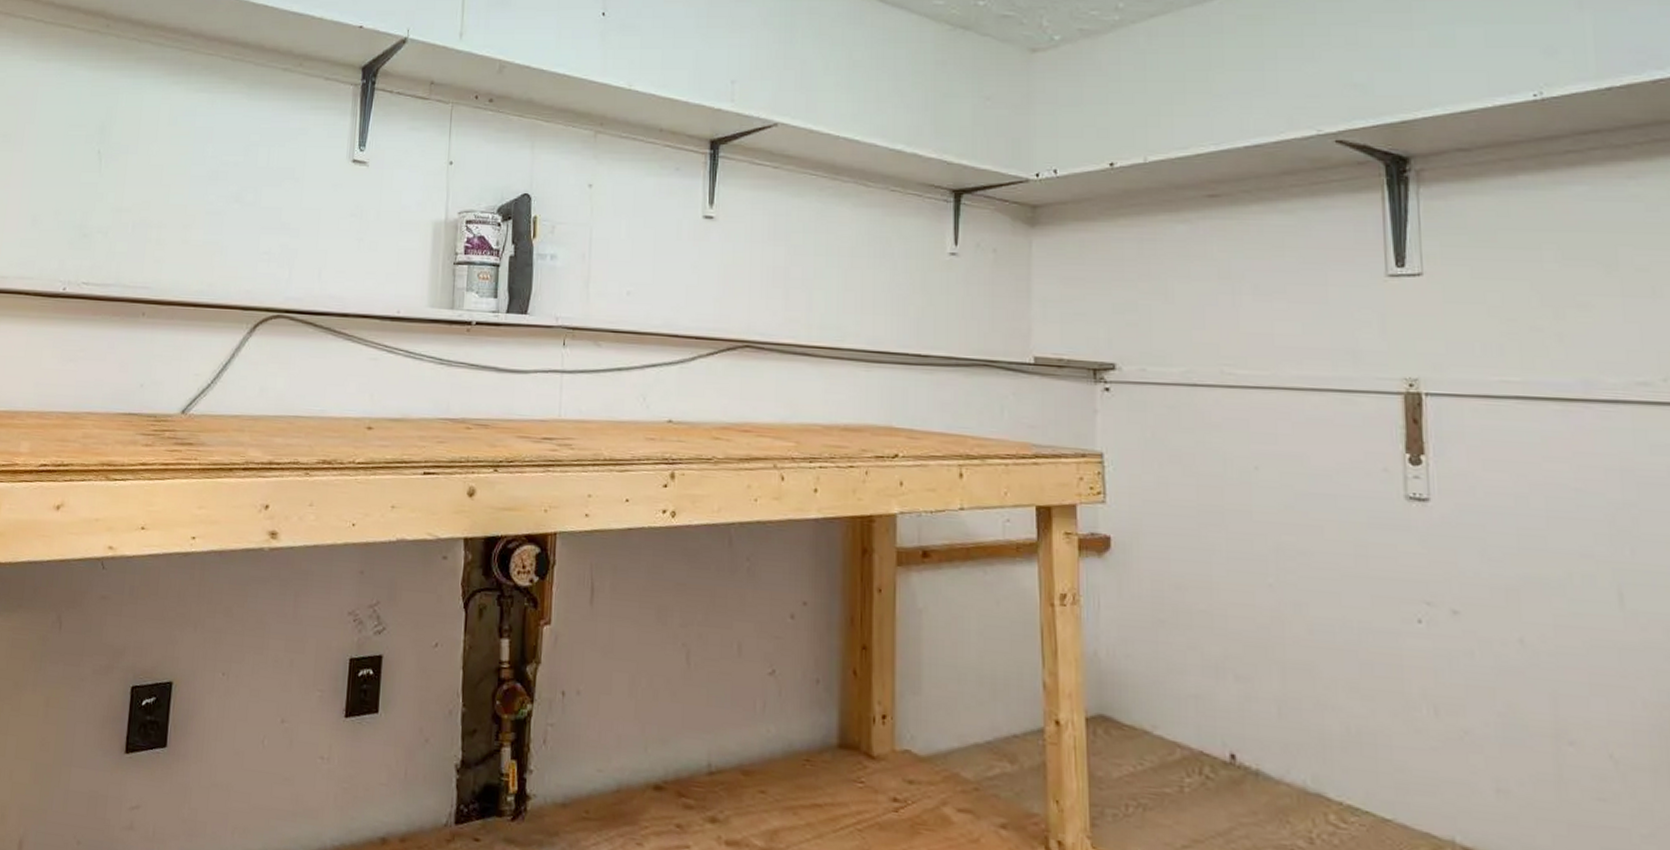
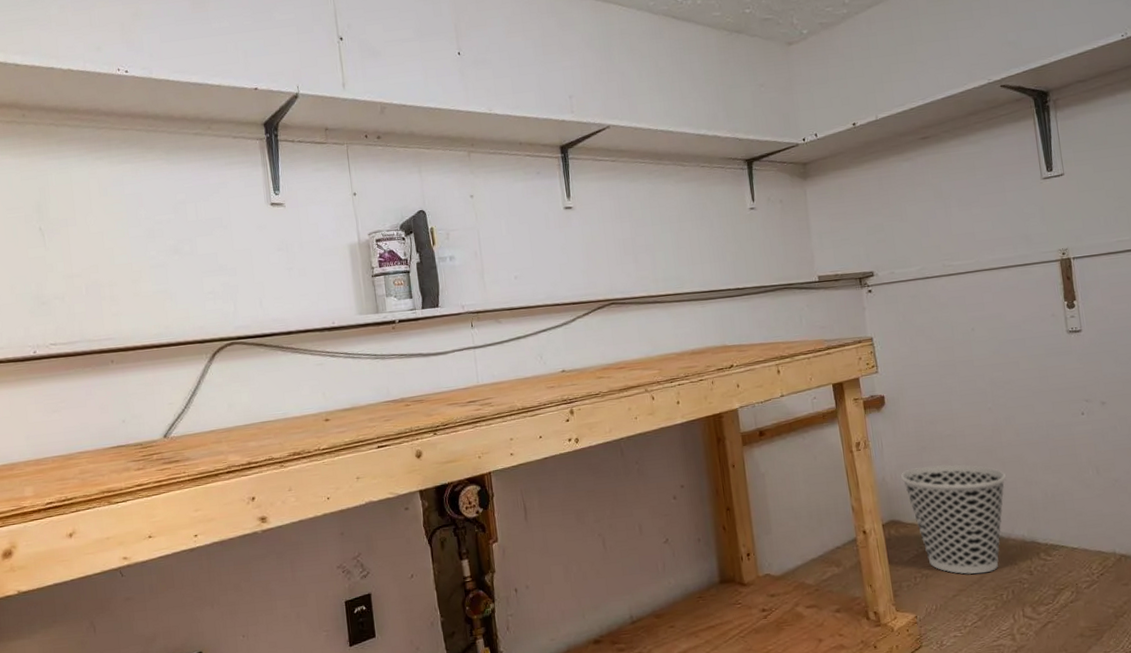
wastebasket: none [1121,647,1285,824] -> present [900,464,1006,574]

